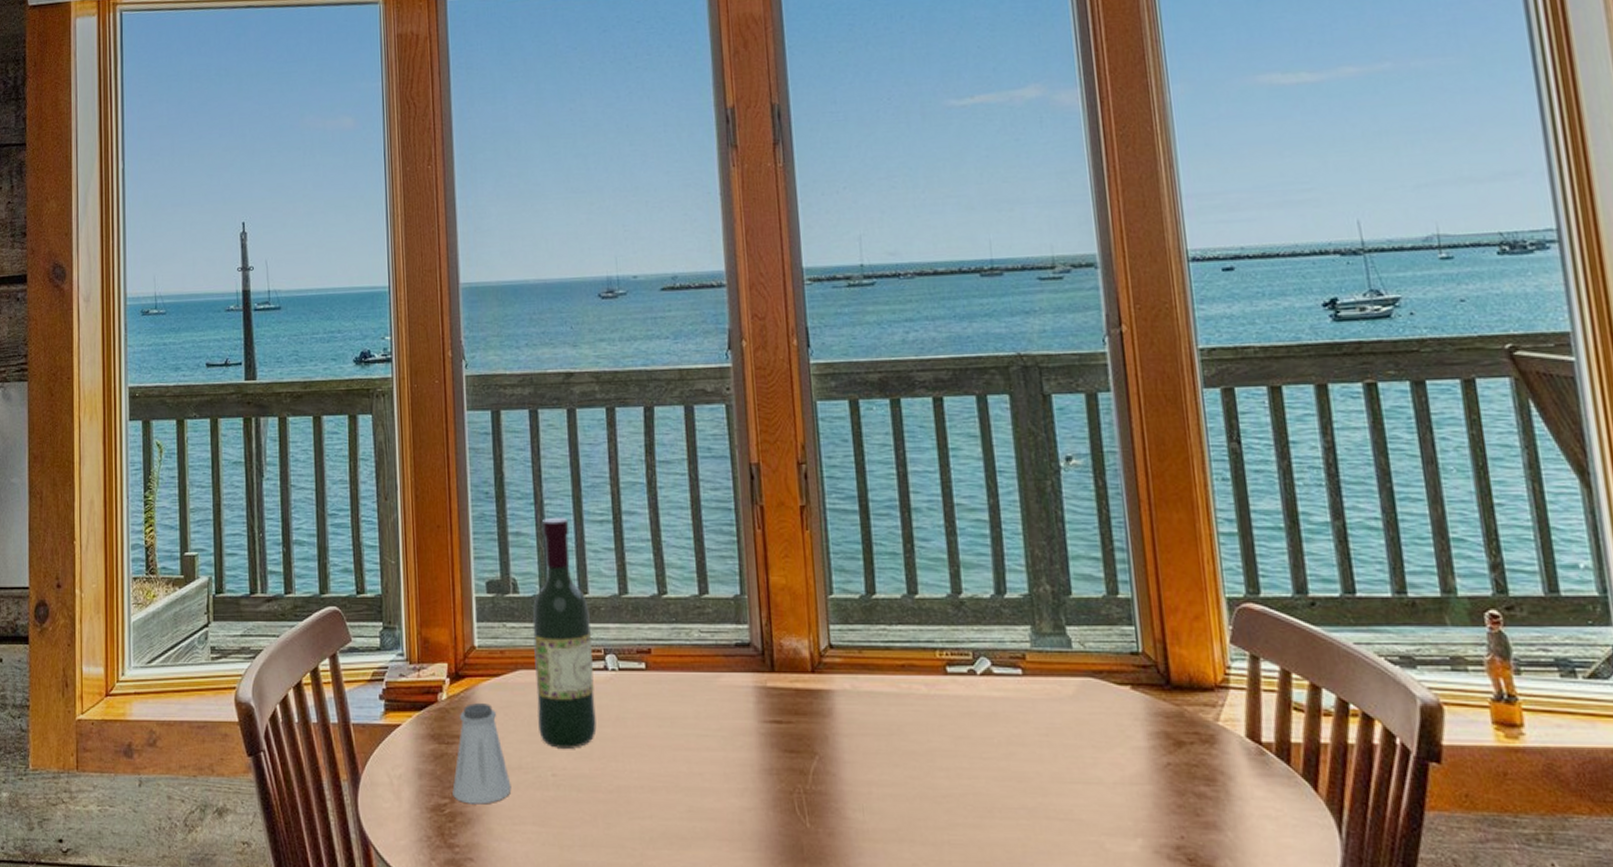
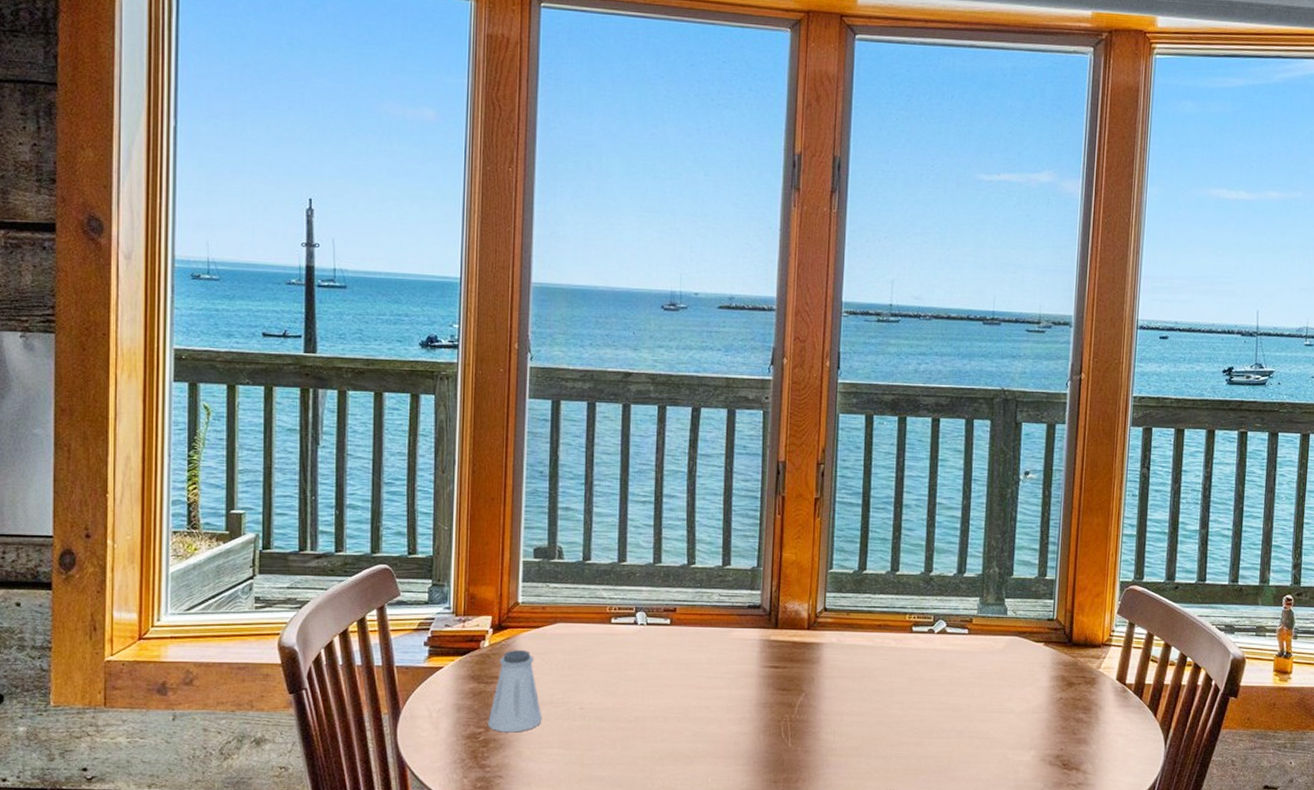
wine bottle: present [532,517,597,749] -> none [571,496,626,687]

